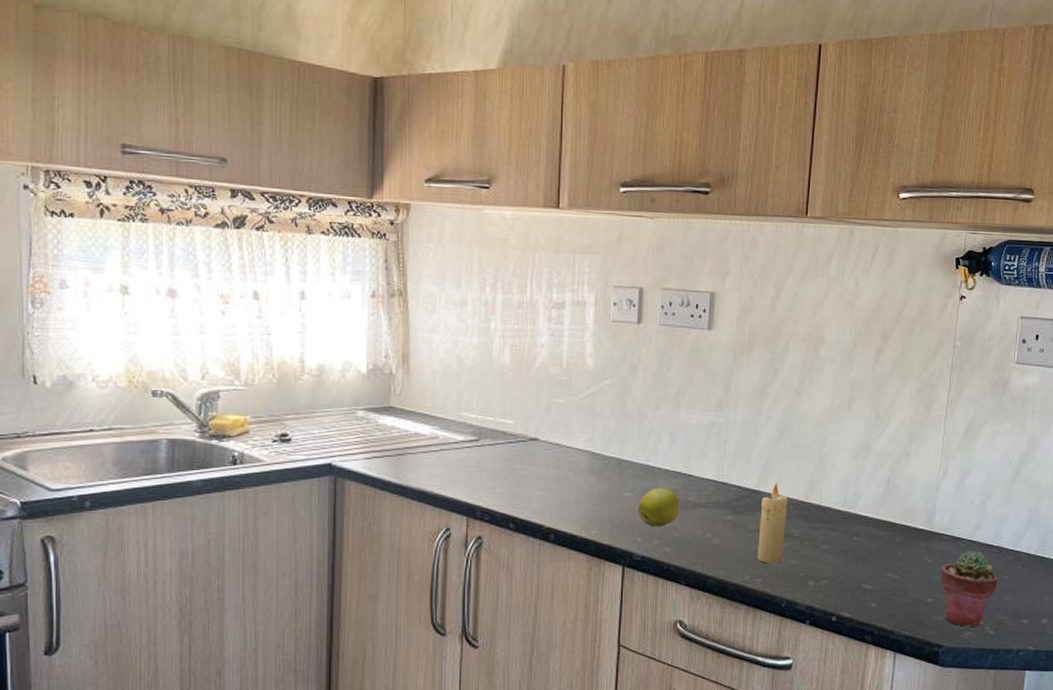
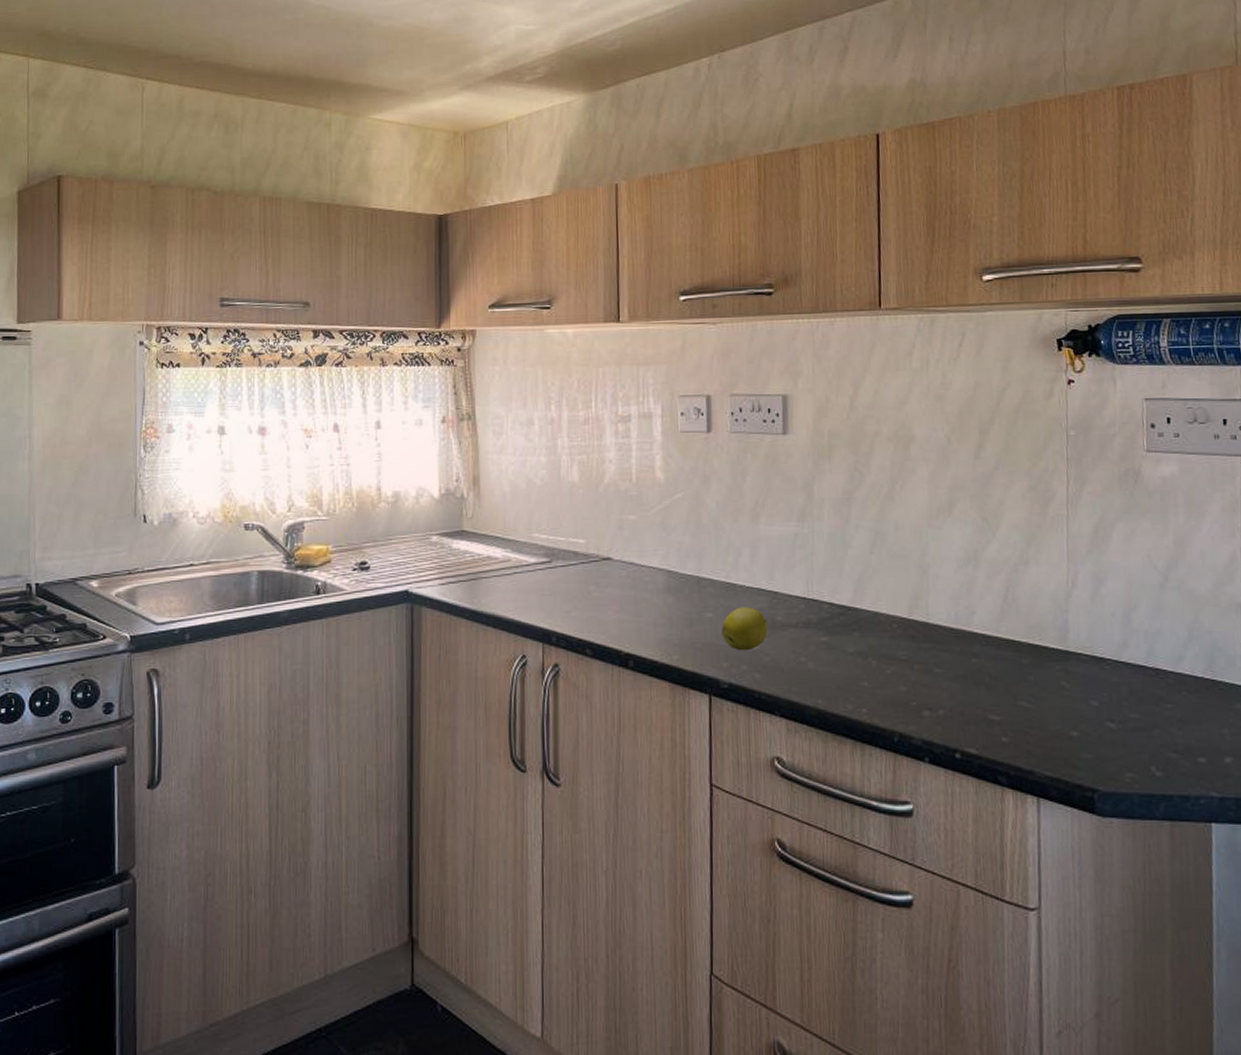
candle: present [757,483,788,564] -> none [859,599,890,691]
potted succulent: present [940,551,998,627] -> none [1084,673,1159,766]

